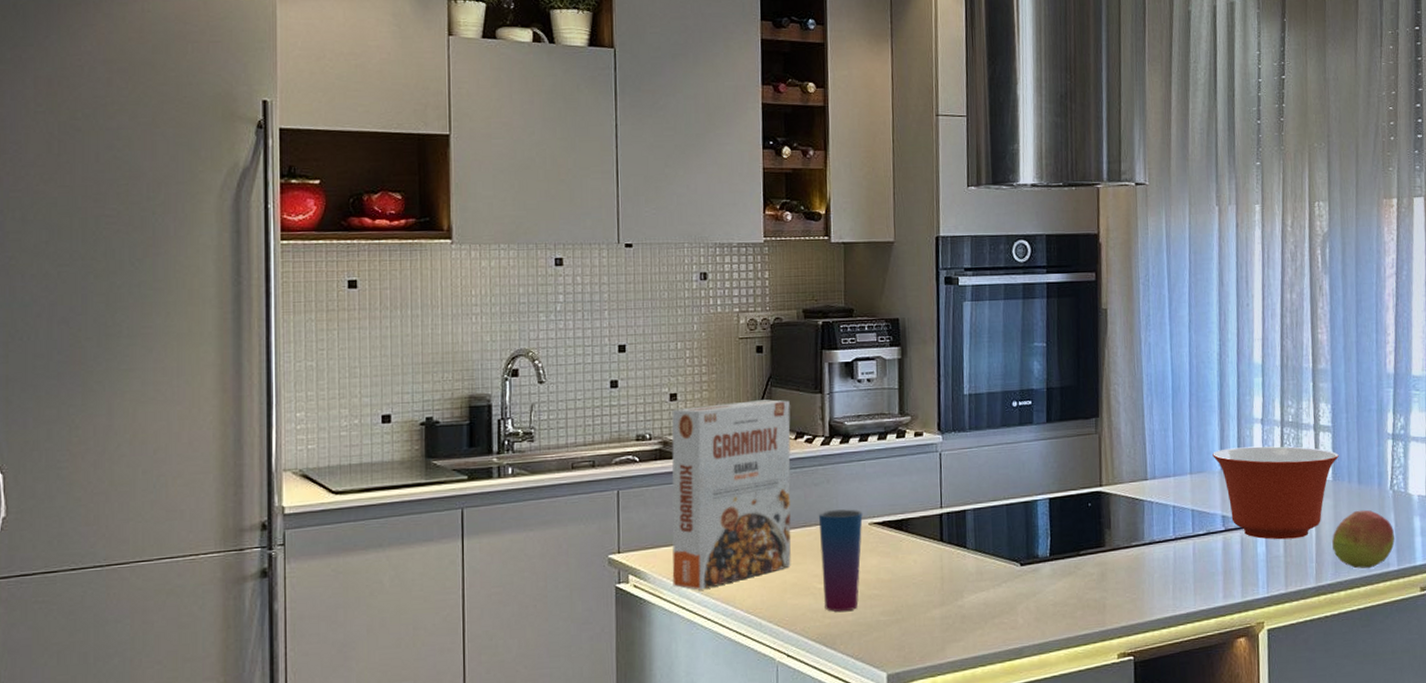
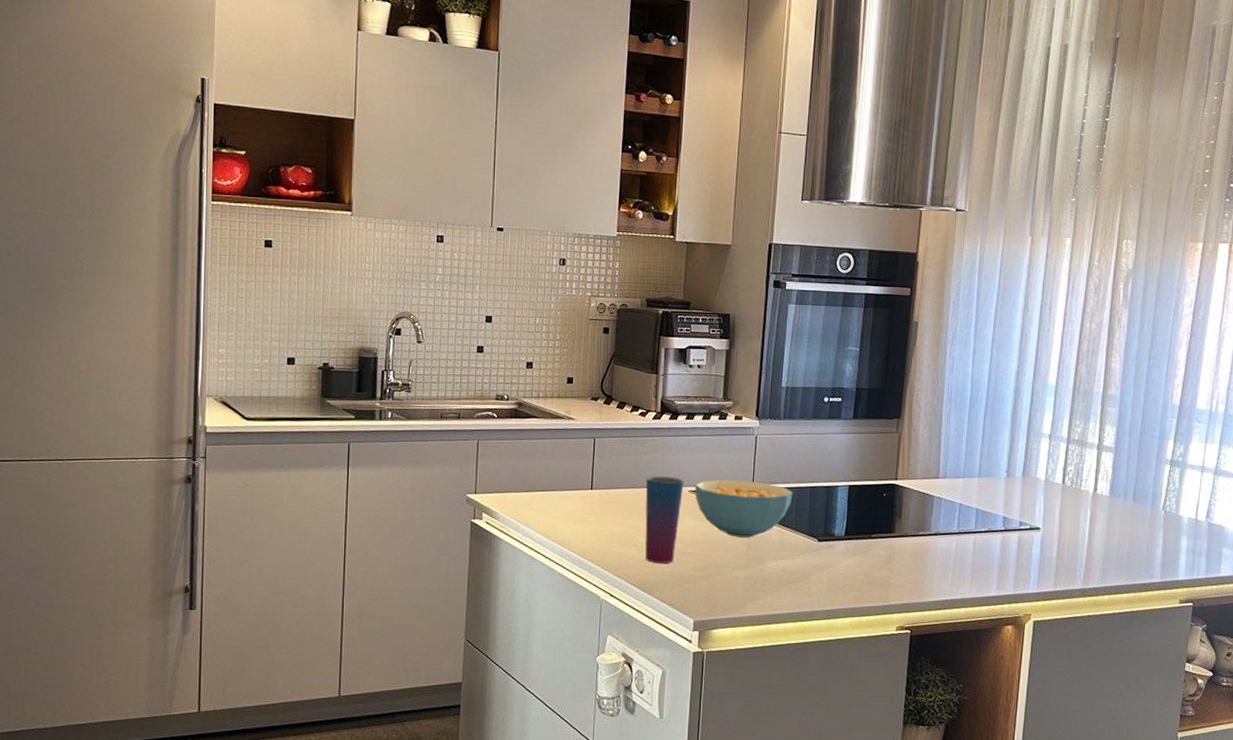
cereal box: present [671,399,791,591] -> none [518,374,629,532]
cereal bowl: none [876,504,987,571] -> present [695,479,793,538]
mixing bowl: present [1213,446,1339,540] -> none [1001,458,1118,544]
fruit: present [1332,509,1395,569] -> none [1102,525,1161,579]

